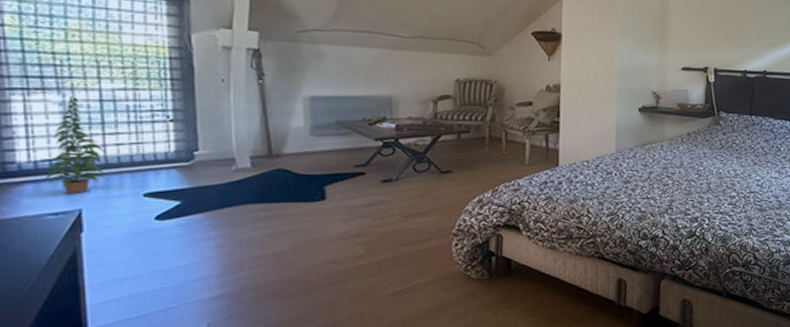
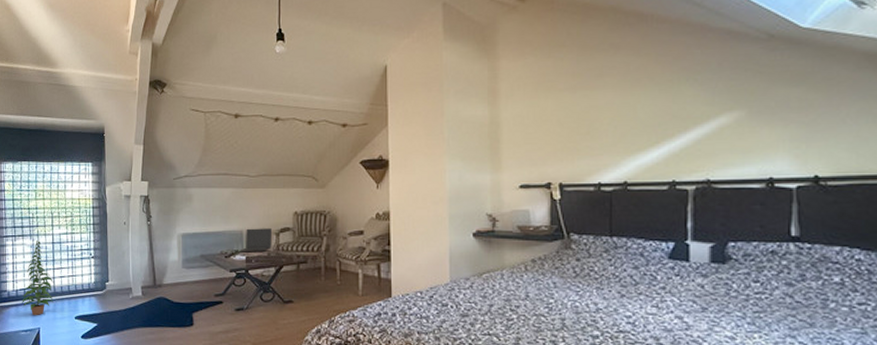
laptop: none [383,94,430,121] -> present [236,228,273,253]

